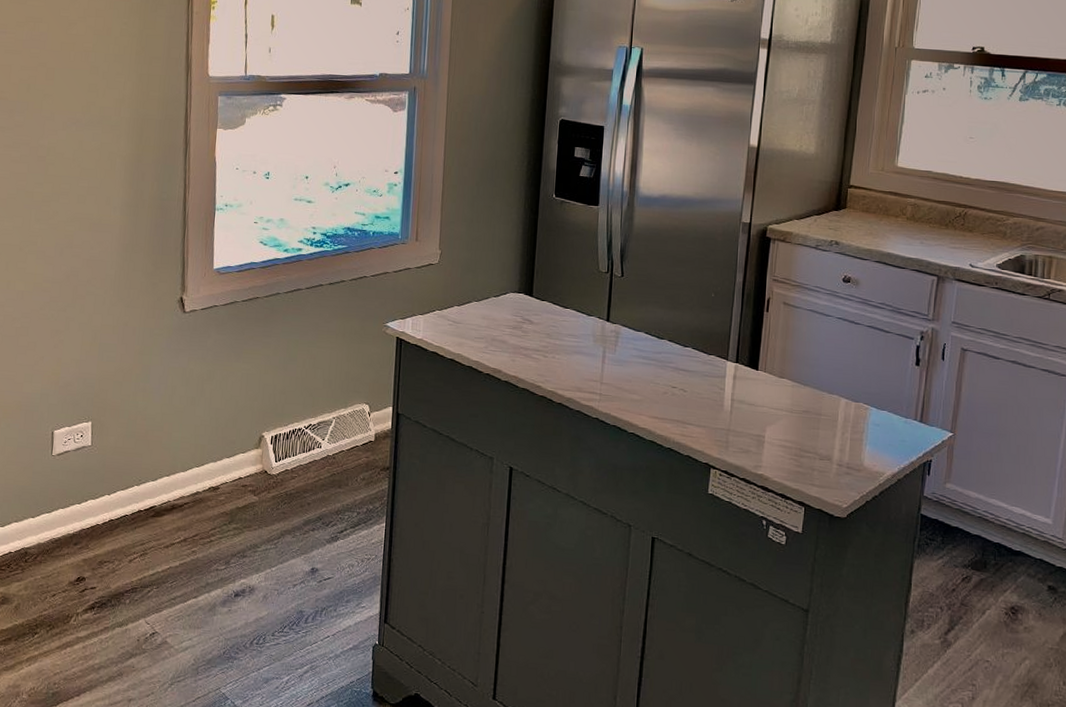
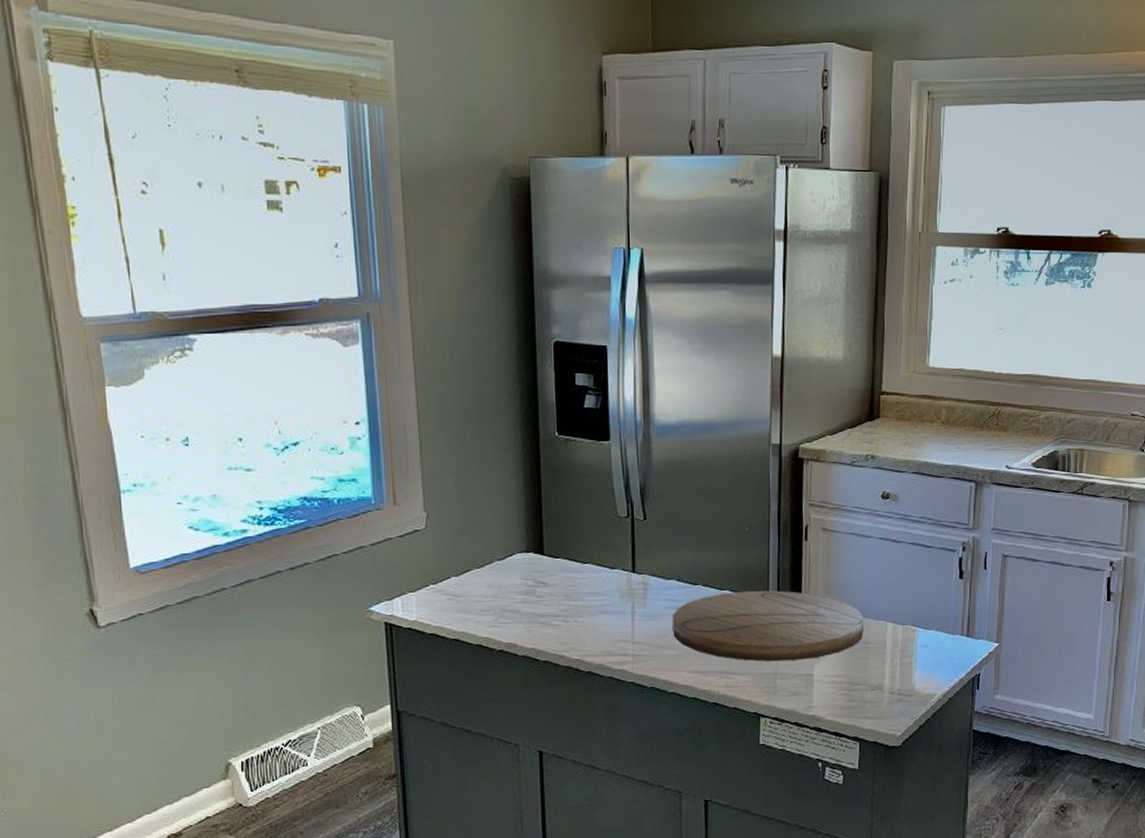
cutting board: none [637,350,818,421] -> present [672,590,864,662]

